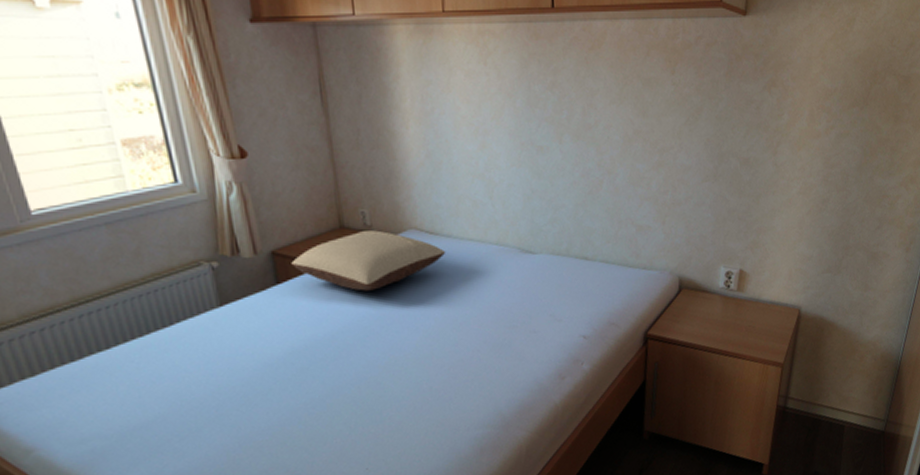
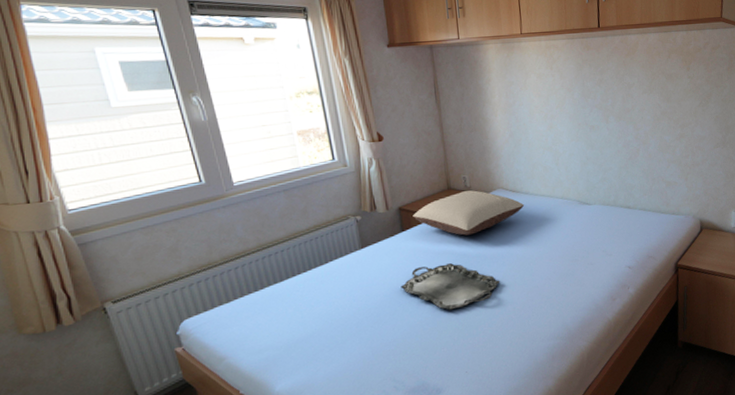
serving tray: none [276,328,413,390] -> present [401,263,500,311]

